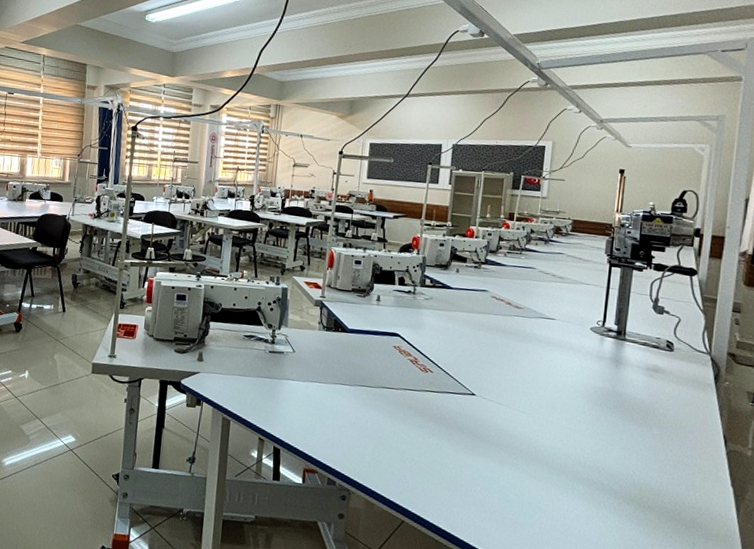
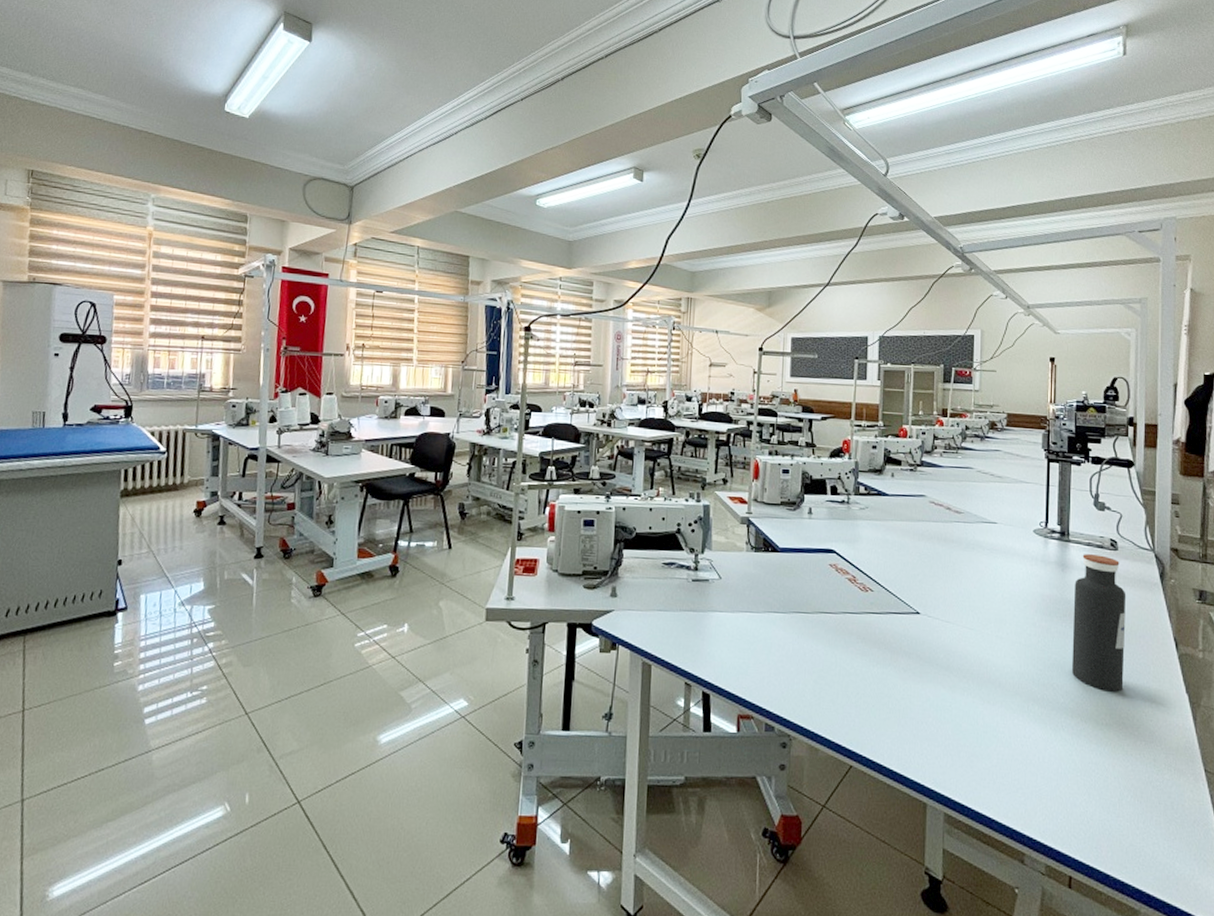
water bottle: none [618,353,679,480] -> present [1072,554,1127,692]

